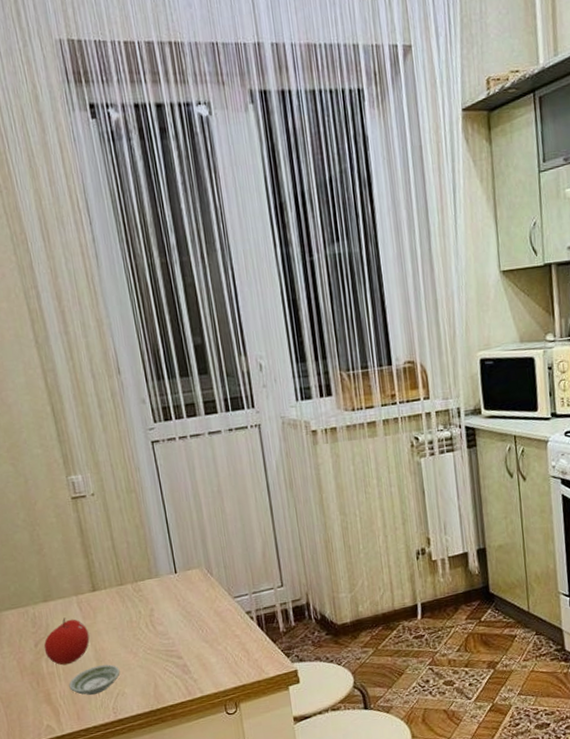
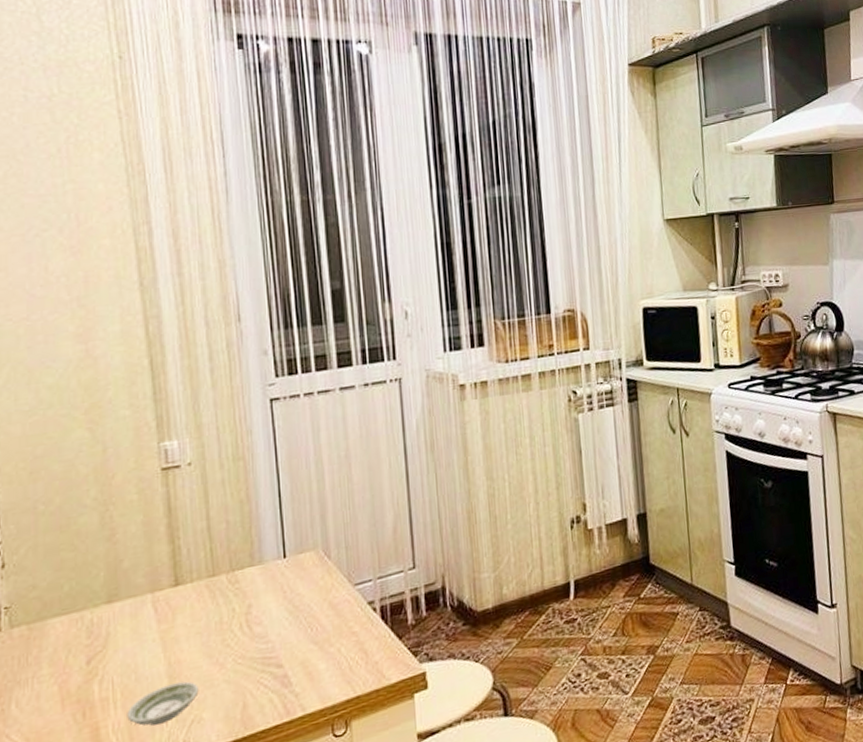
fruit: present [43,617,90,666] -> none [99,622,163,688]

